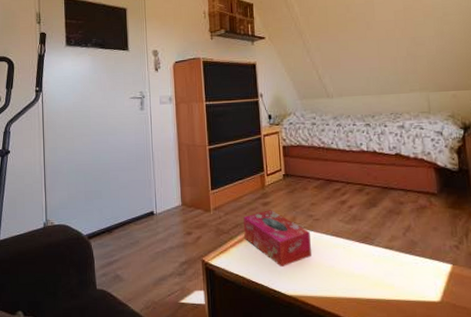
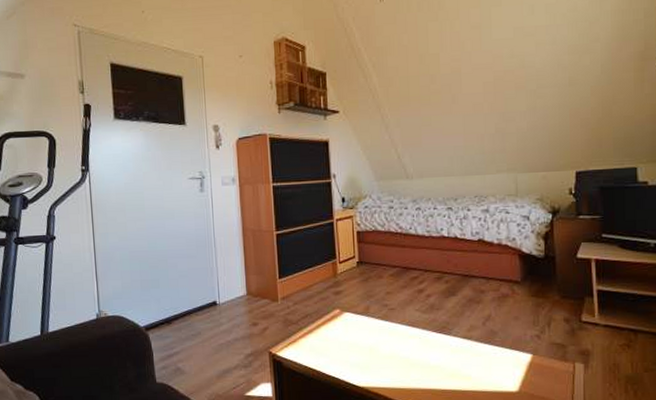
tissue box: present [243,210,311,268] -> none [313,299,385,359]

